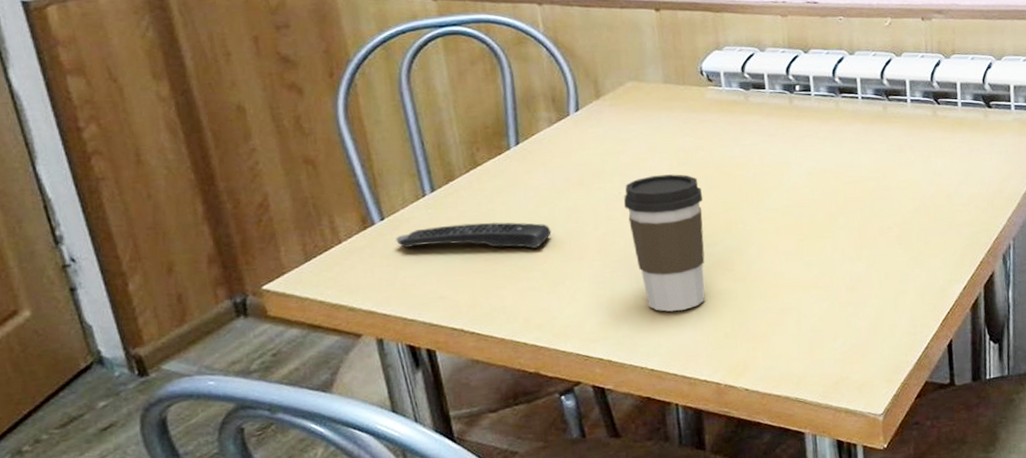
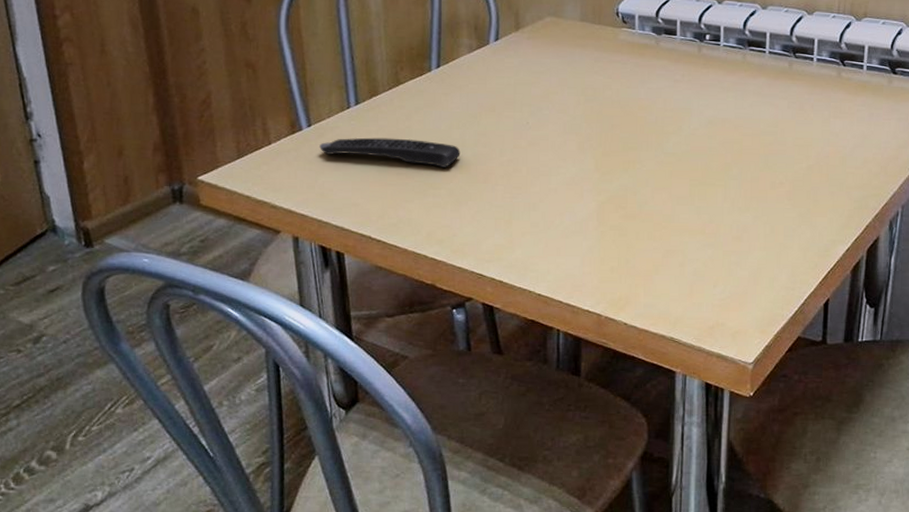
coffee cup: present [623,174,705,312] -> none [530,109,605,241]

